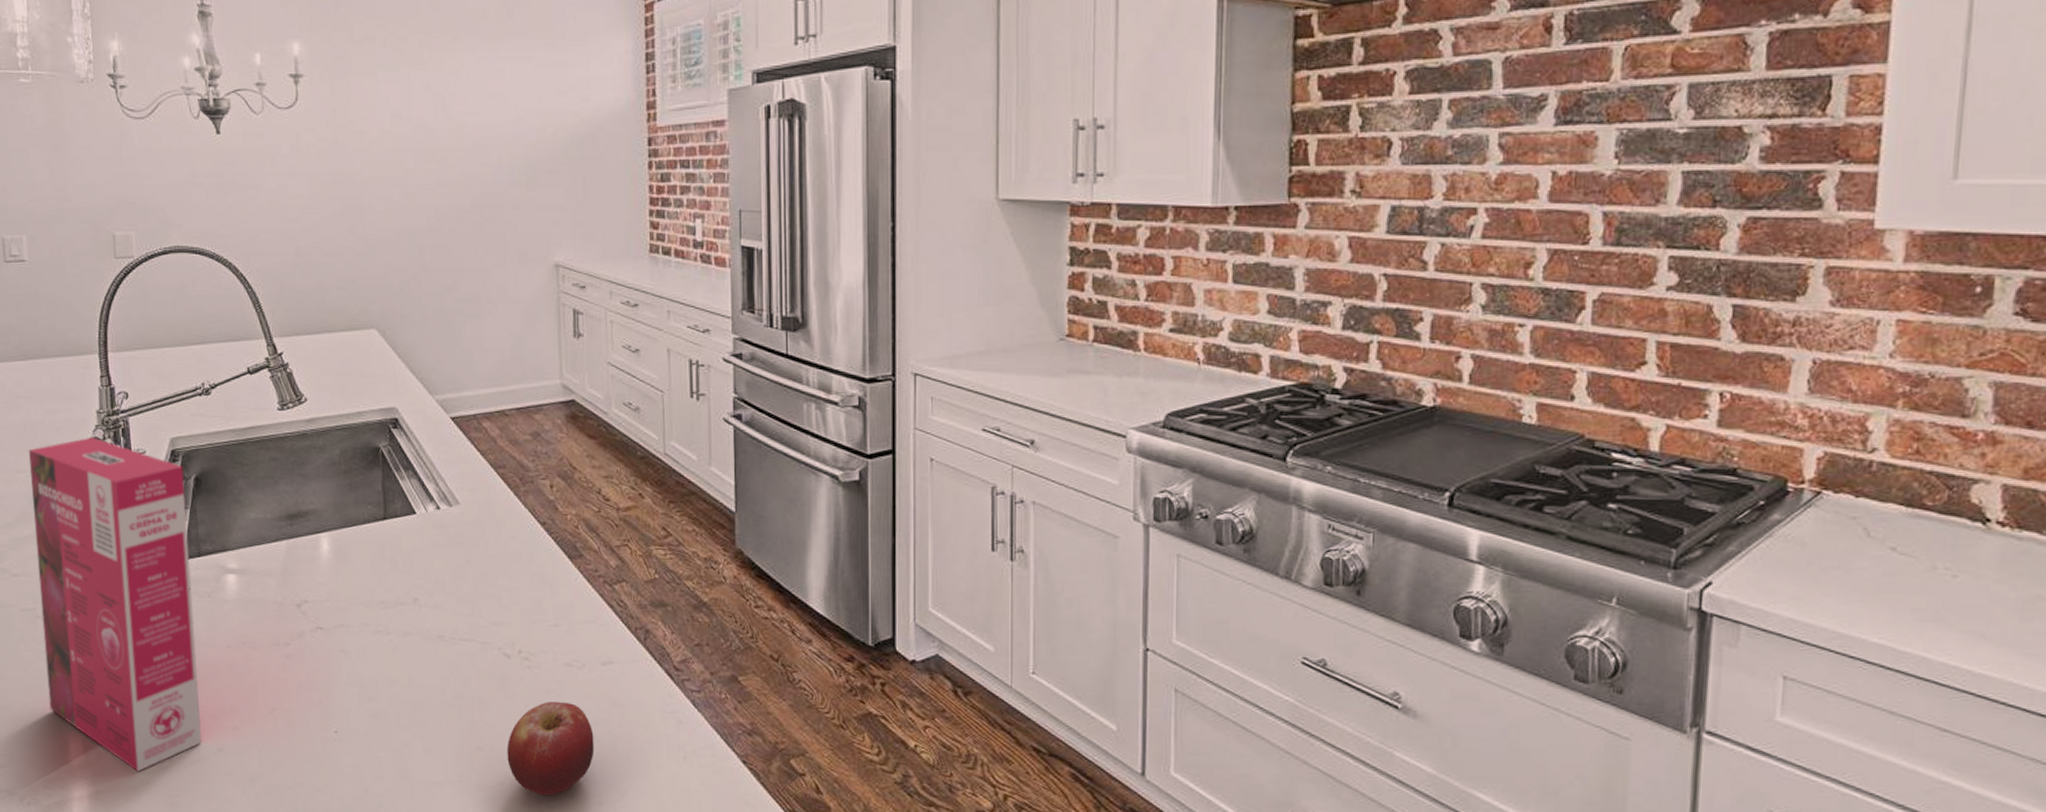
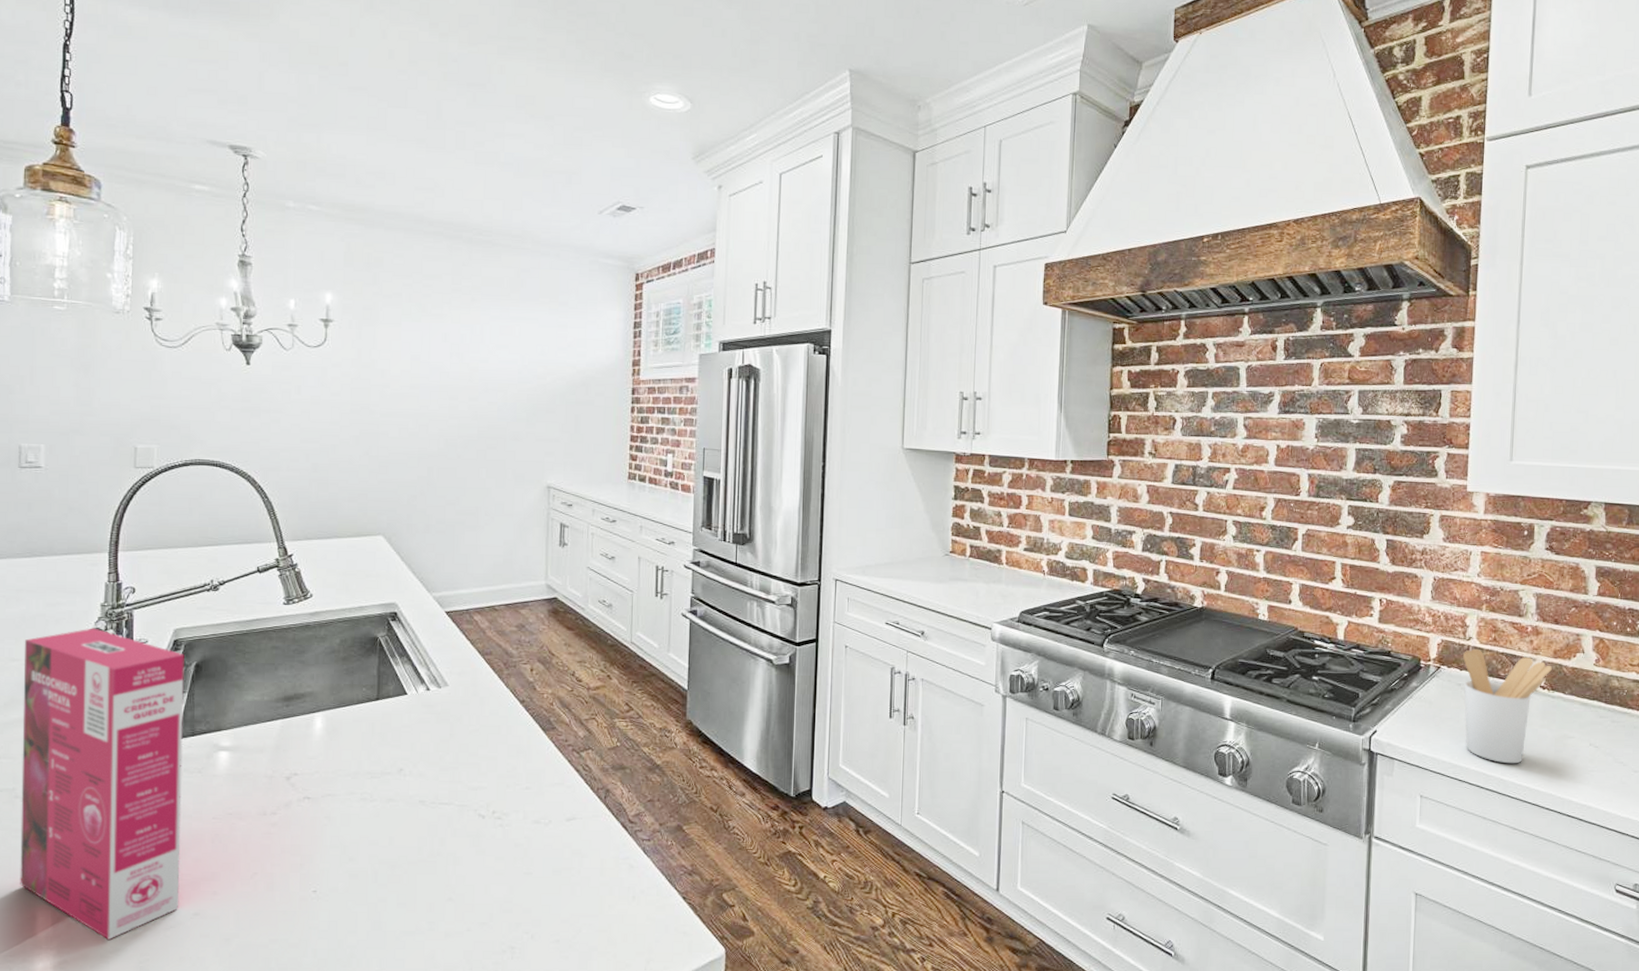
fruit: present [507,701,595,796] -> none [475,854,555,938]
utensil holder: none [1861,465,2021,636] -> present [1463,648,1553,764]

